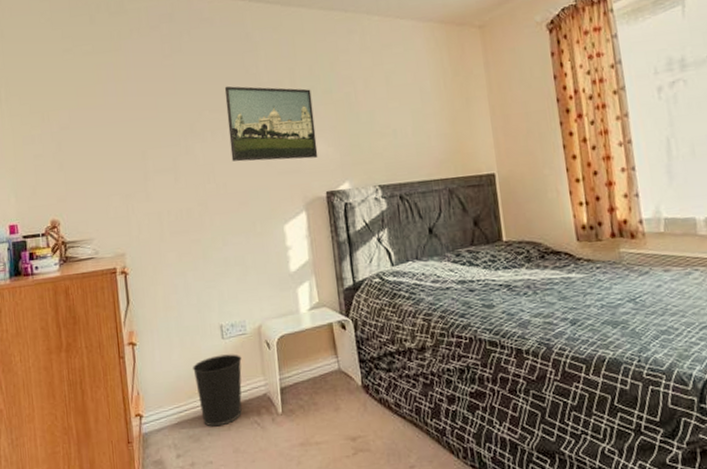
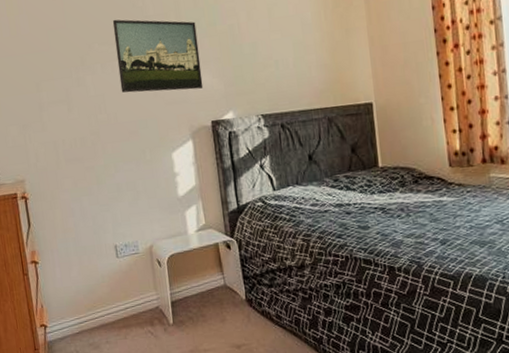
wastebasket: present [193,354,242,427] -> none [91,271,137,336]

